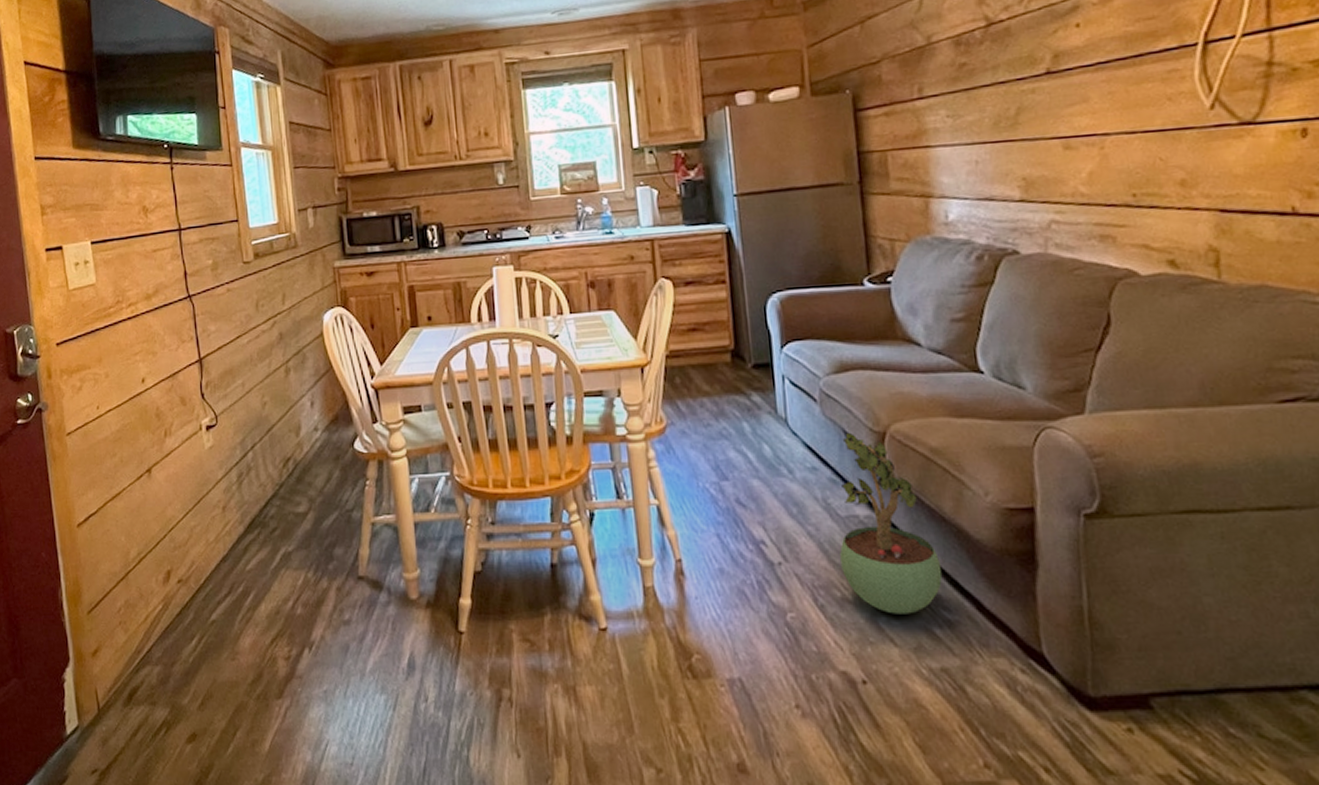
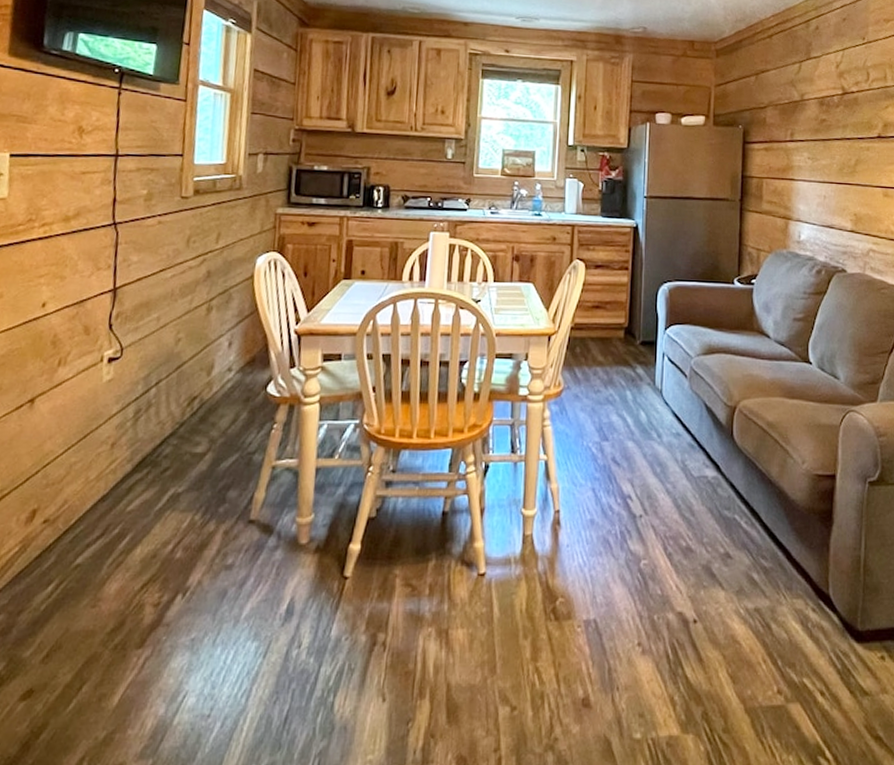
potted plant: present [839,432,942,614] -> none [688,405,764,562]

